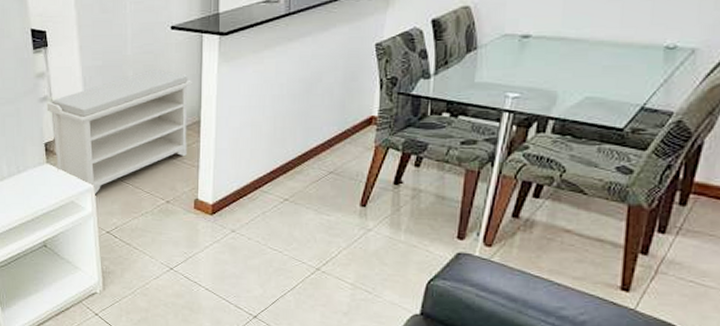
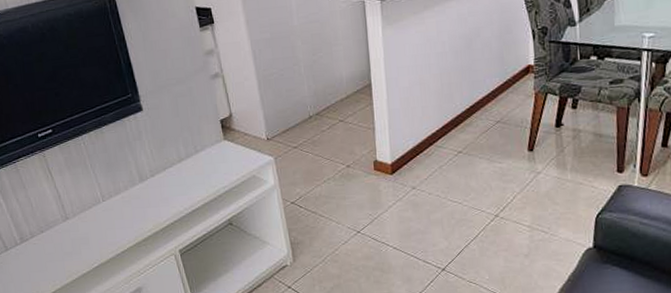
bench: present [46,69,192,195] -> none [218,37,362,167]

